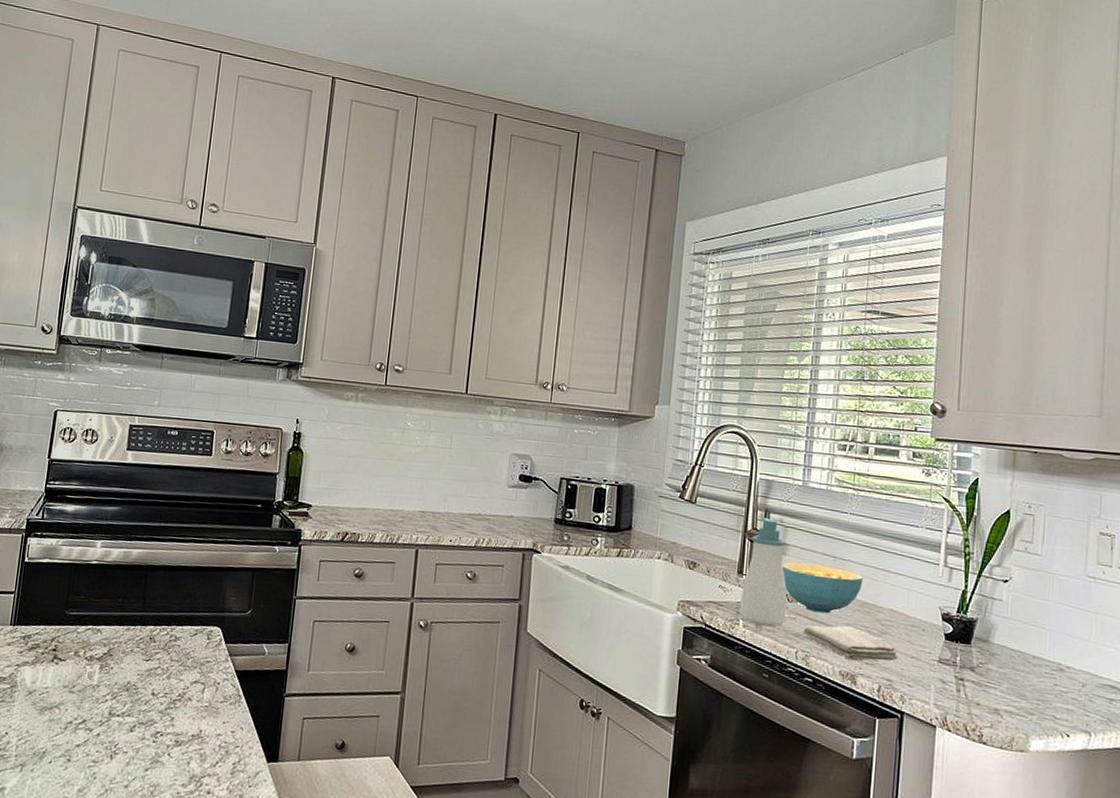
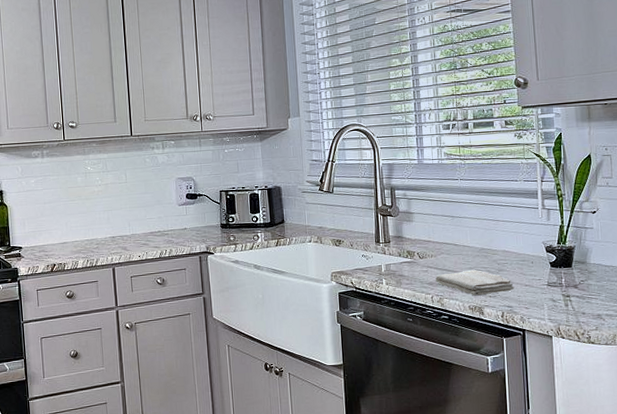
soap bottle: present [739,517,787,627] -> none [381,194,420,281]
cereal bowl: present [782,562,863,614] -> none [410,224,478,264]

